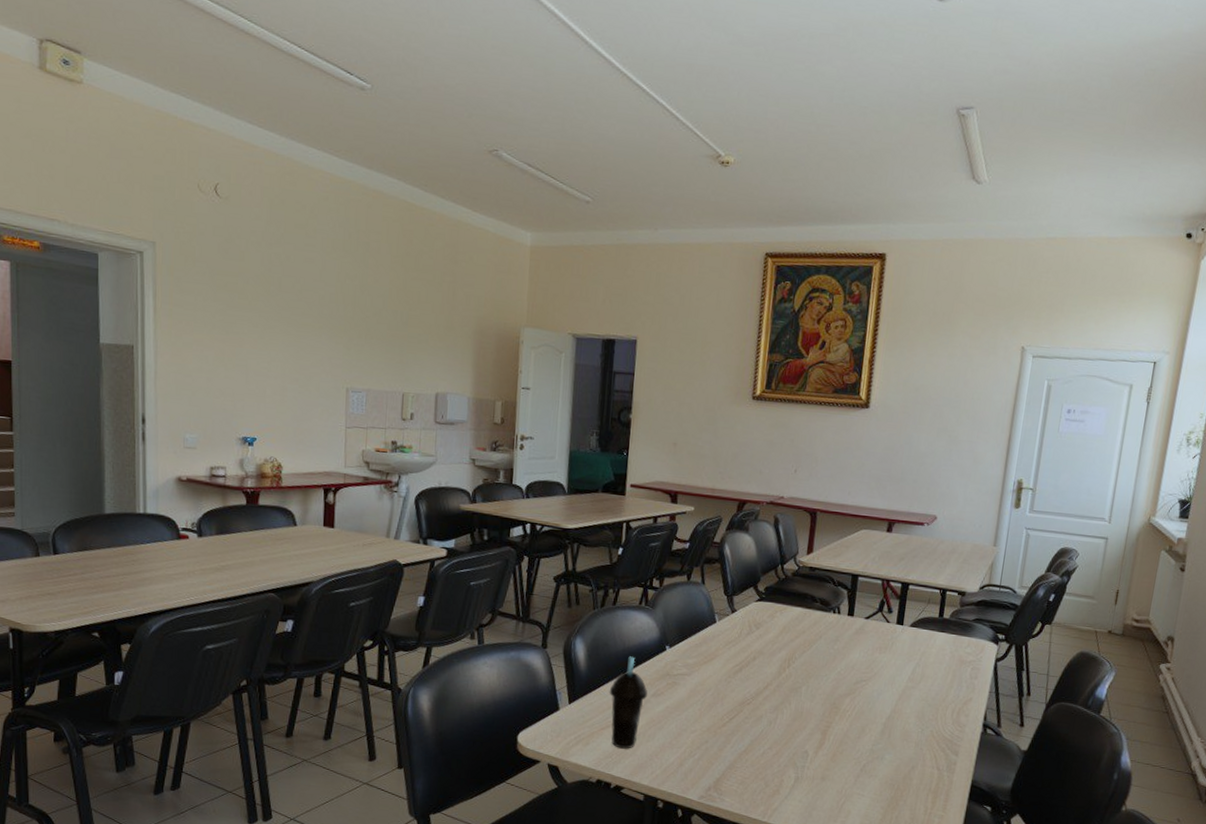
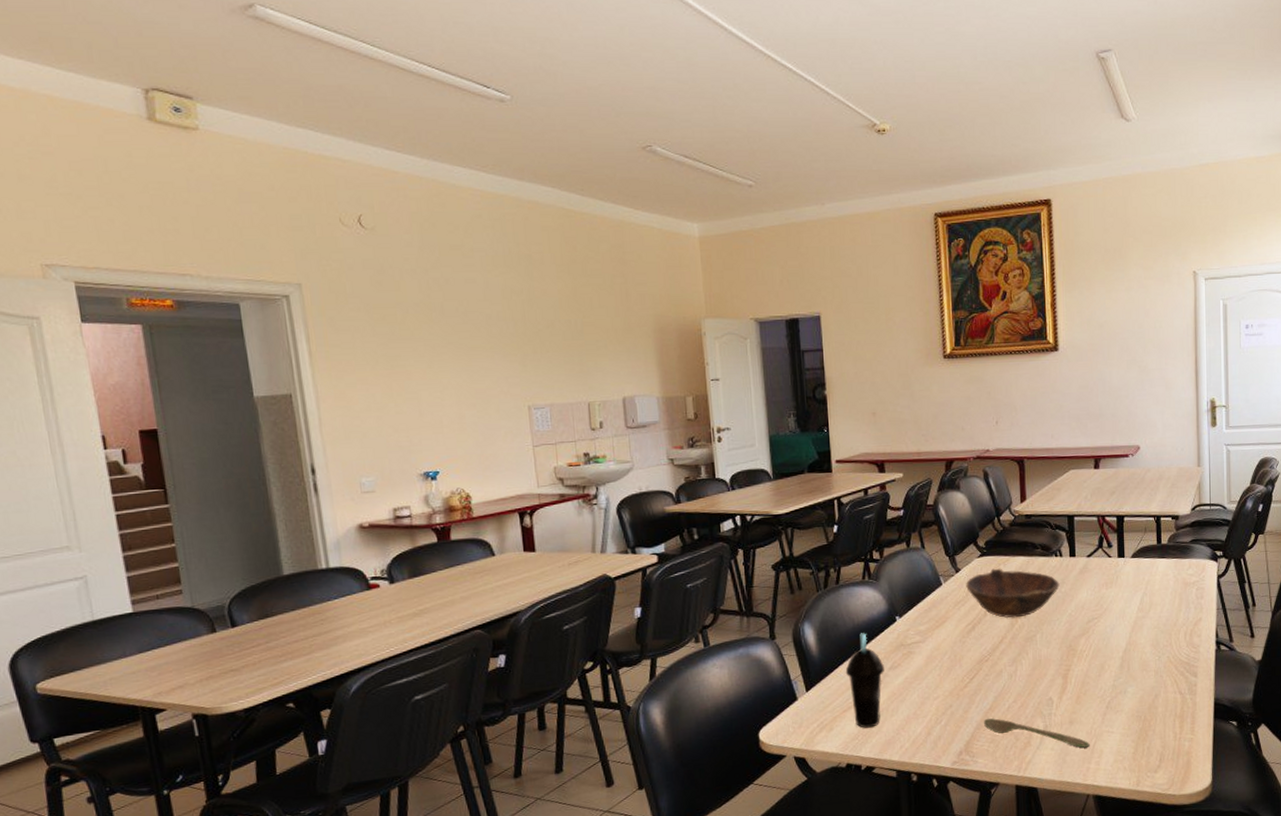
spoon: none [736,760,838,805] -> present [984,718,1090,748]
bowl: none [739,615,834,667] -> present [966,568,1060,619]

